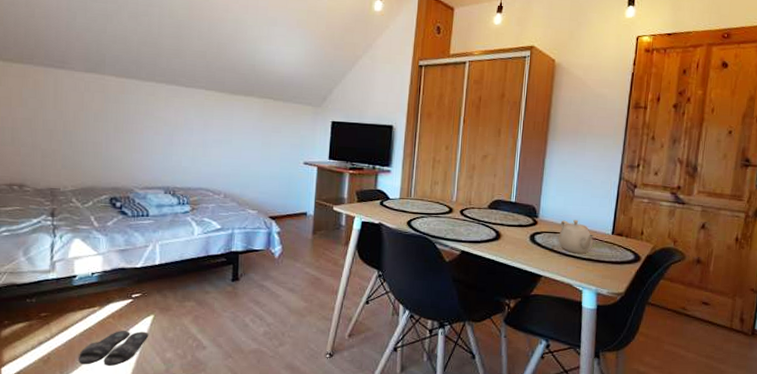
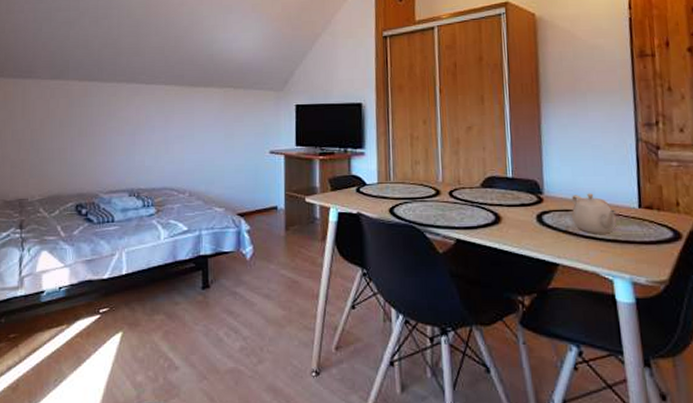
slippers: present [79,331,148,366] -> none [47,351,117,392]

